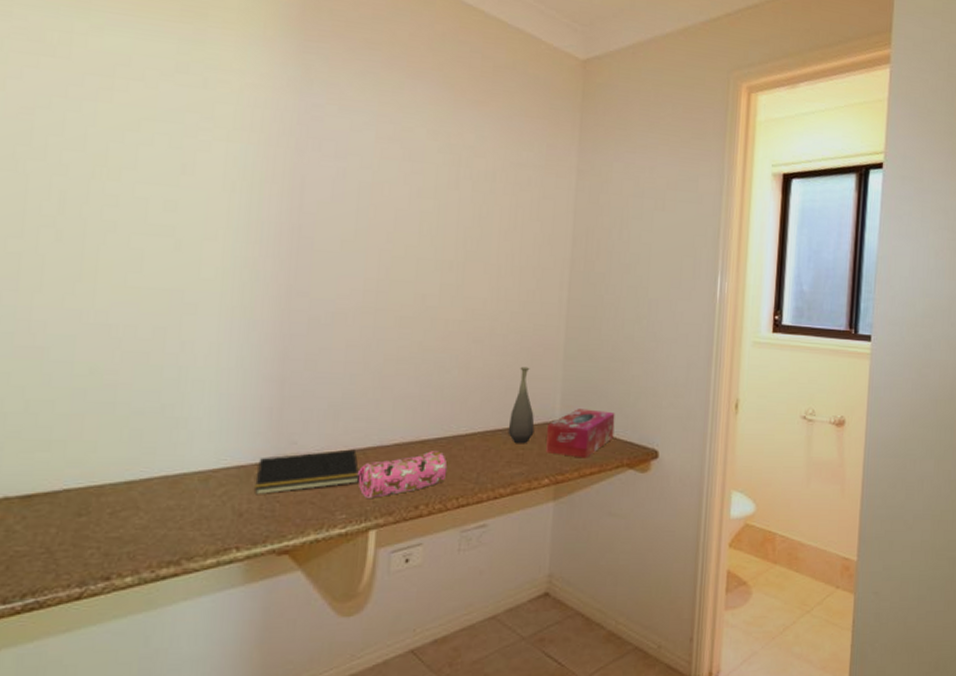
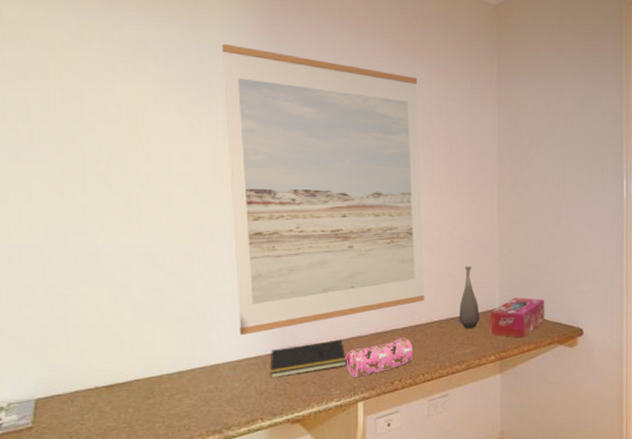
wall art: none [219,67,482,437] -> present [222,43,425,335]

